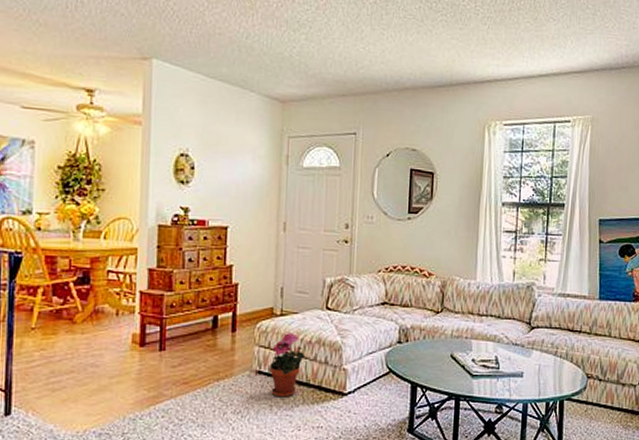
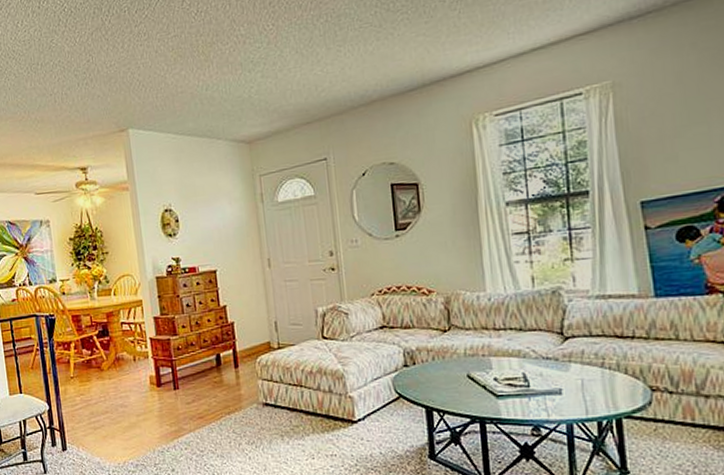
potted plant: present [269,333,306,397] -> none [275,364,309,427]

